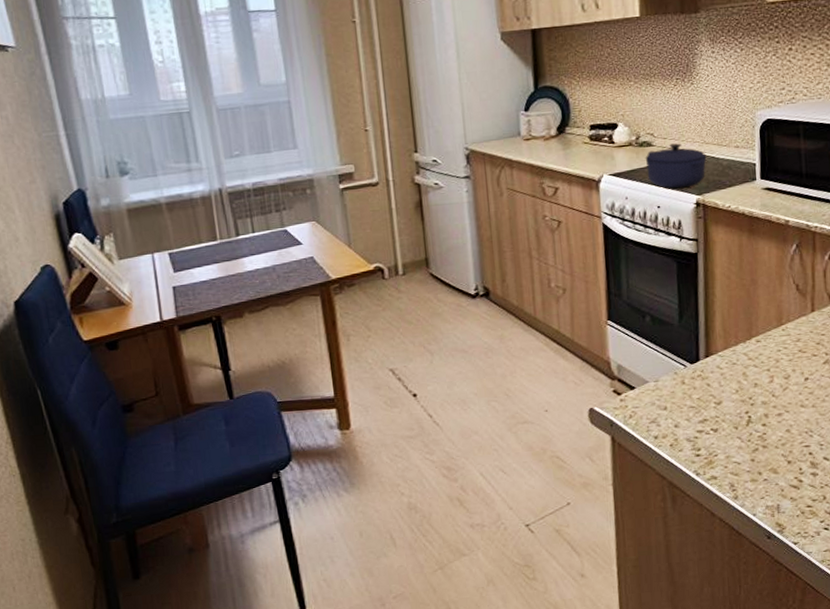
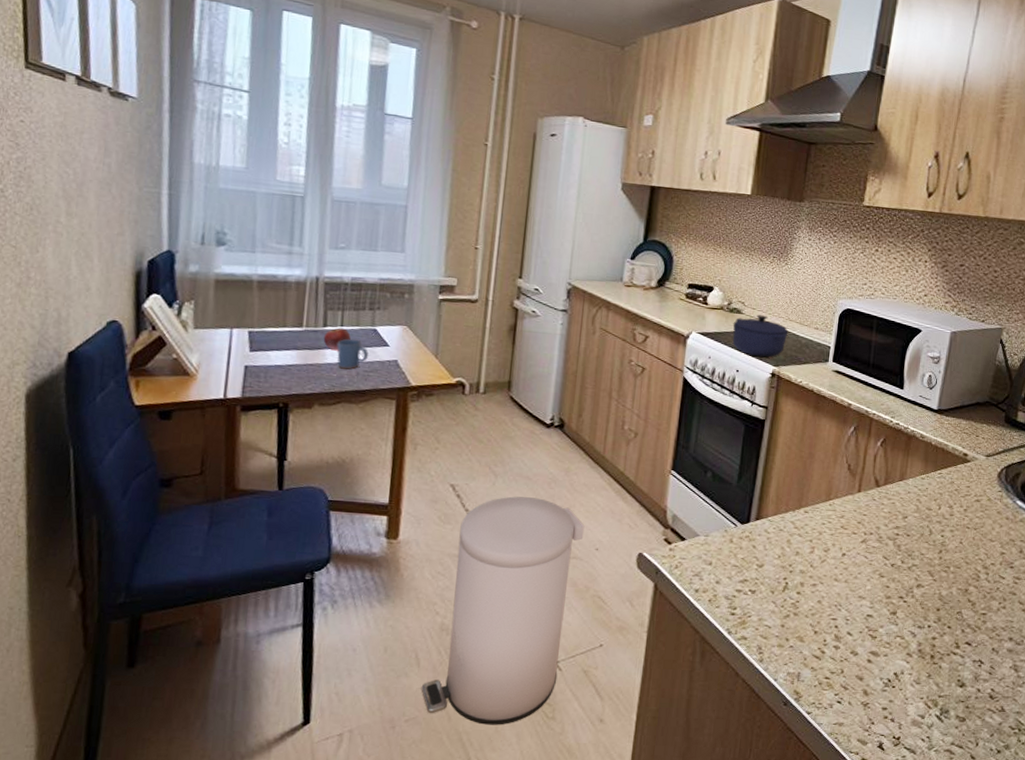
fruit: none [238,234,264,258] -> present [323,328,351,351]
mug: none [252,243,285,274] -> present [337,339,368,370]
pedal bin: none [401,369,531,593] -> present [421,496,585,725]

